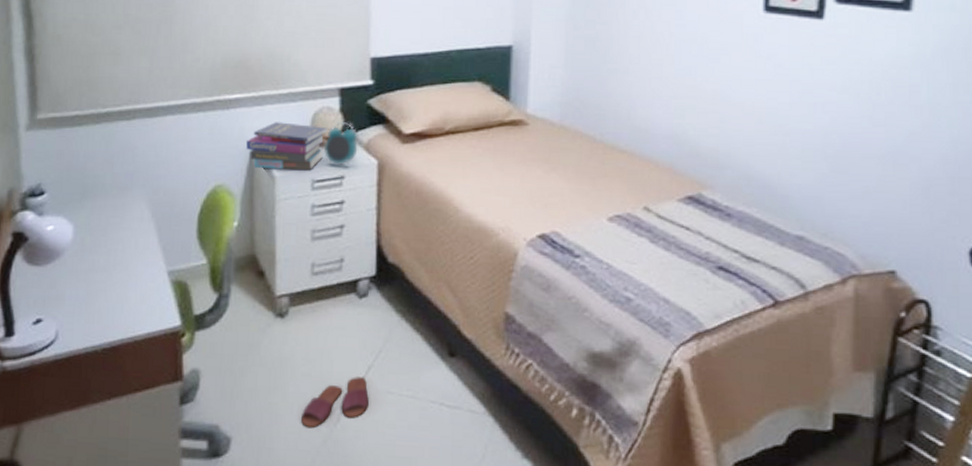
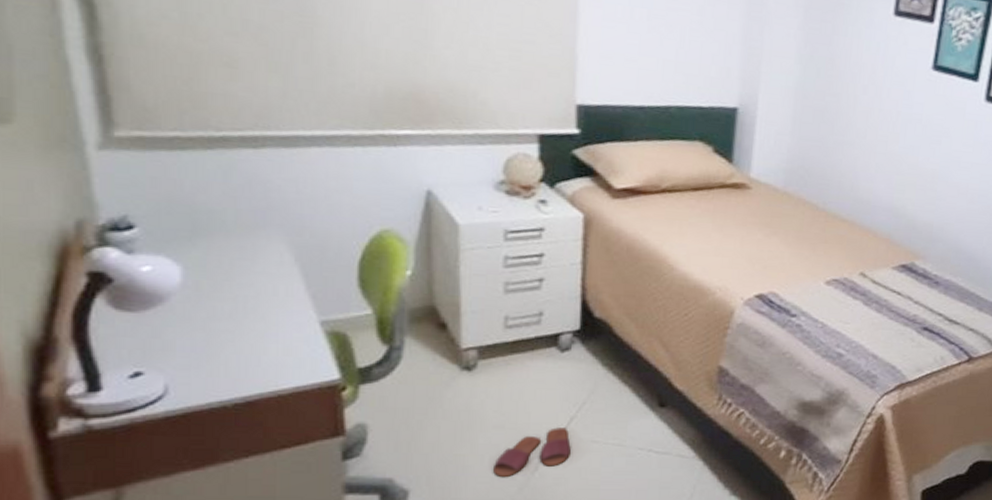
books: present [246,122,328,171] -> none [421,165,525,220]
alarm clock: present [323,122,358,168] -> none [519,171,561,220]

